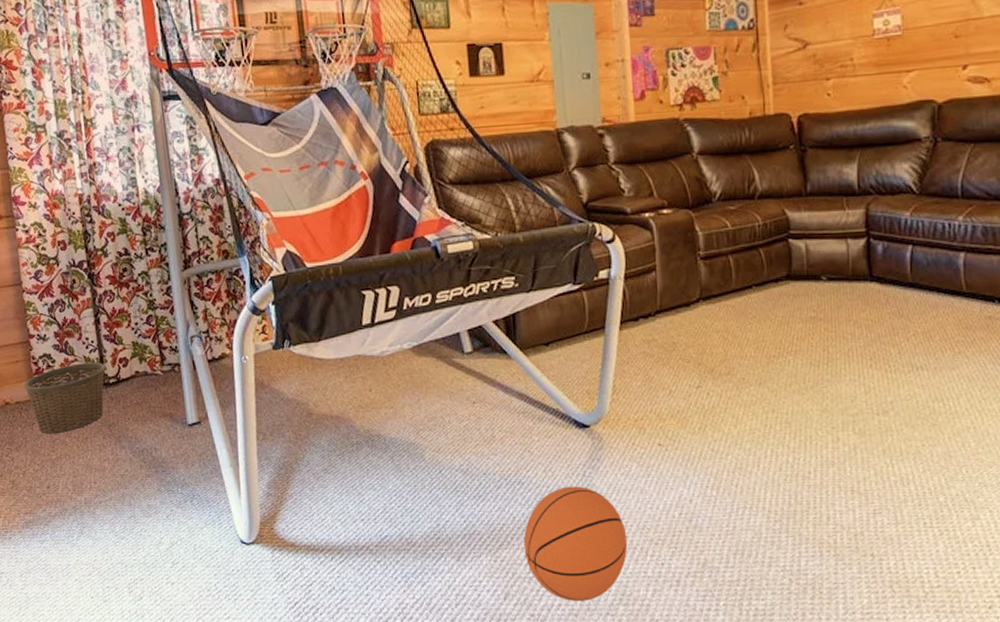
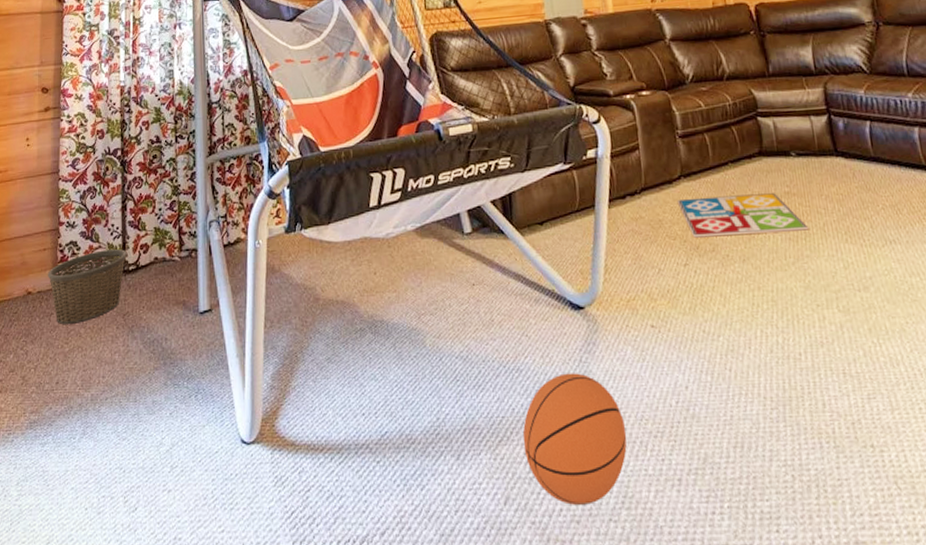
gameboard: none [693,318,832,361] -> present [677,193,809,238]

